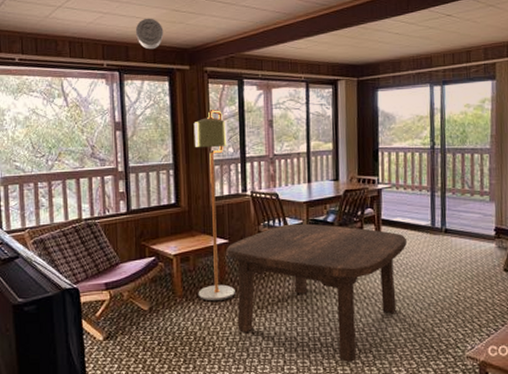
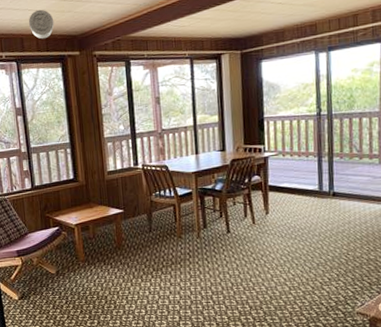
floor lamp: present [193,109,235,302] -> none [86,90,132,265]
coffee table: present [226,223,407,363] -> none [122,192,294,319]

